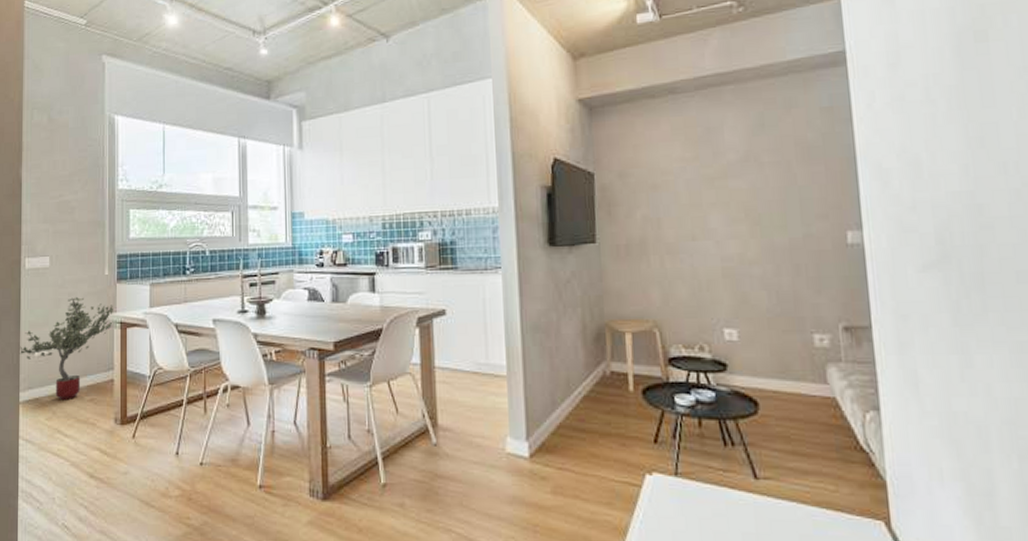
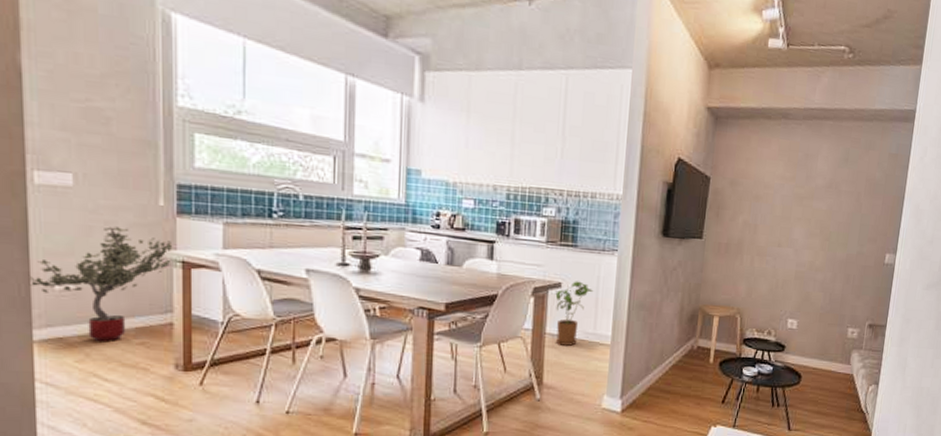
house plant: none [440,306,481,380] -> present [555,281,594,346]

